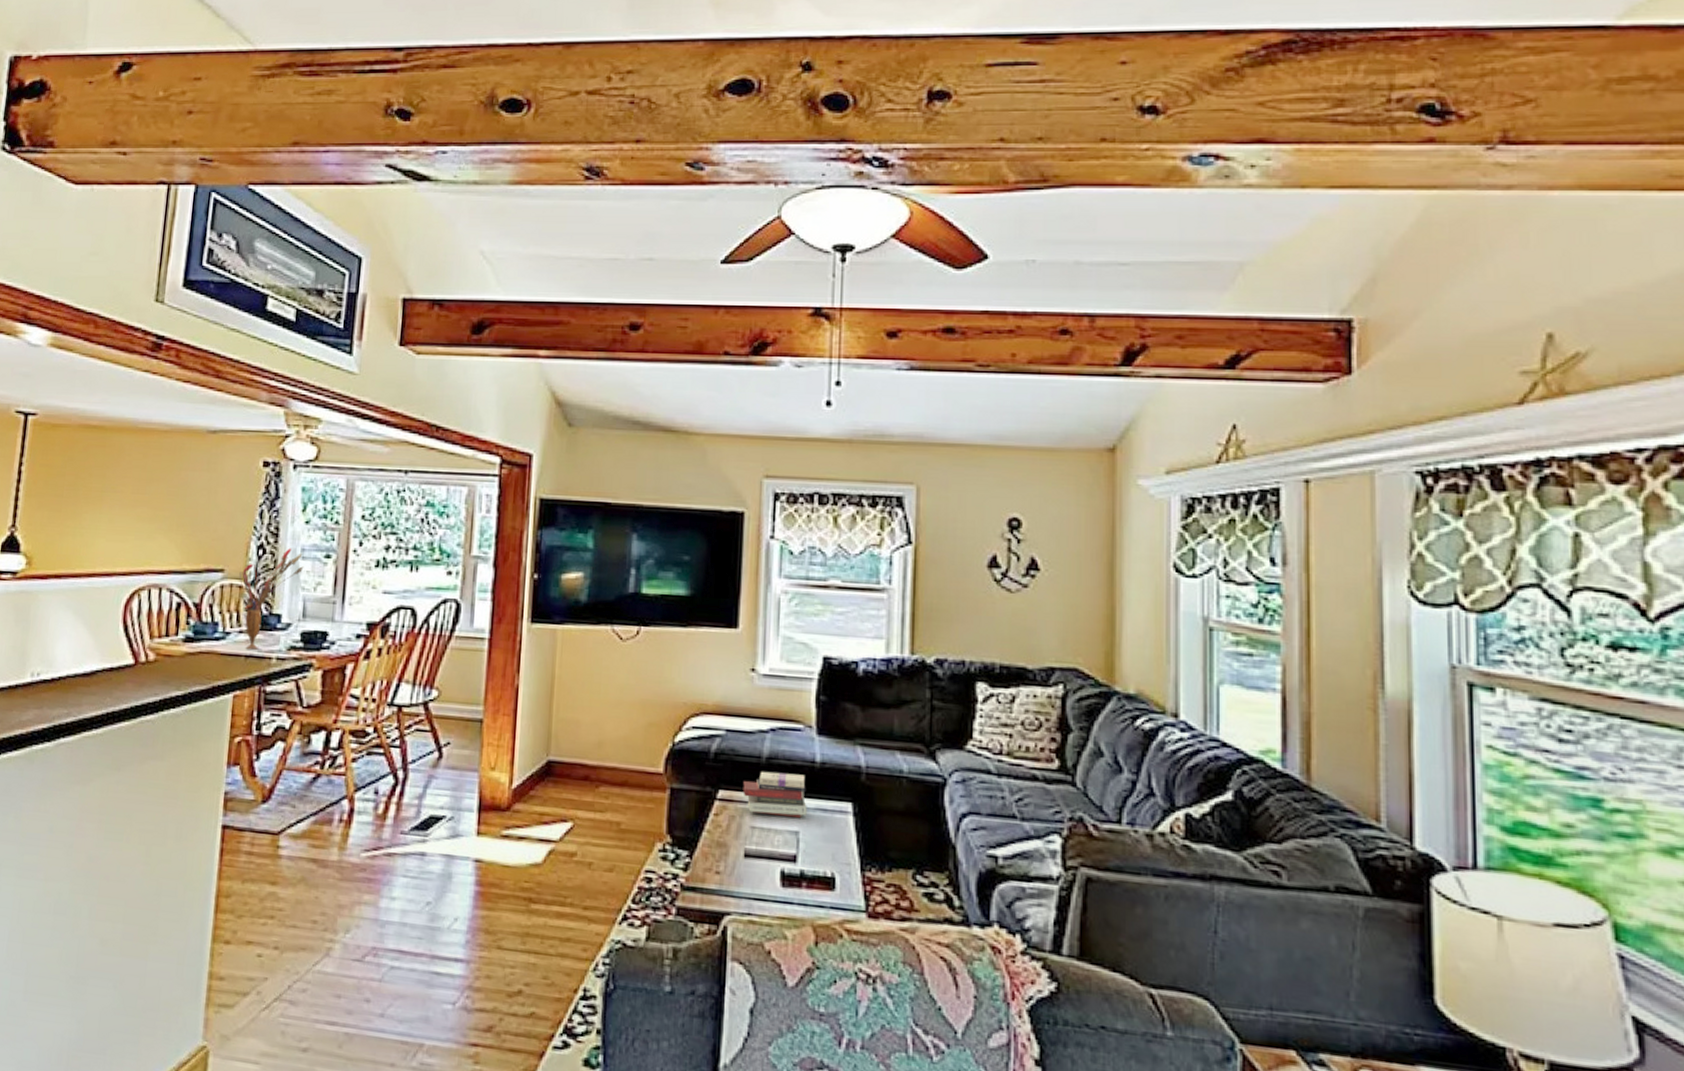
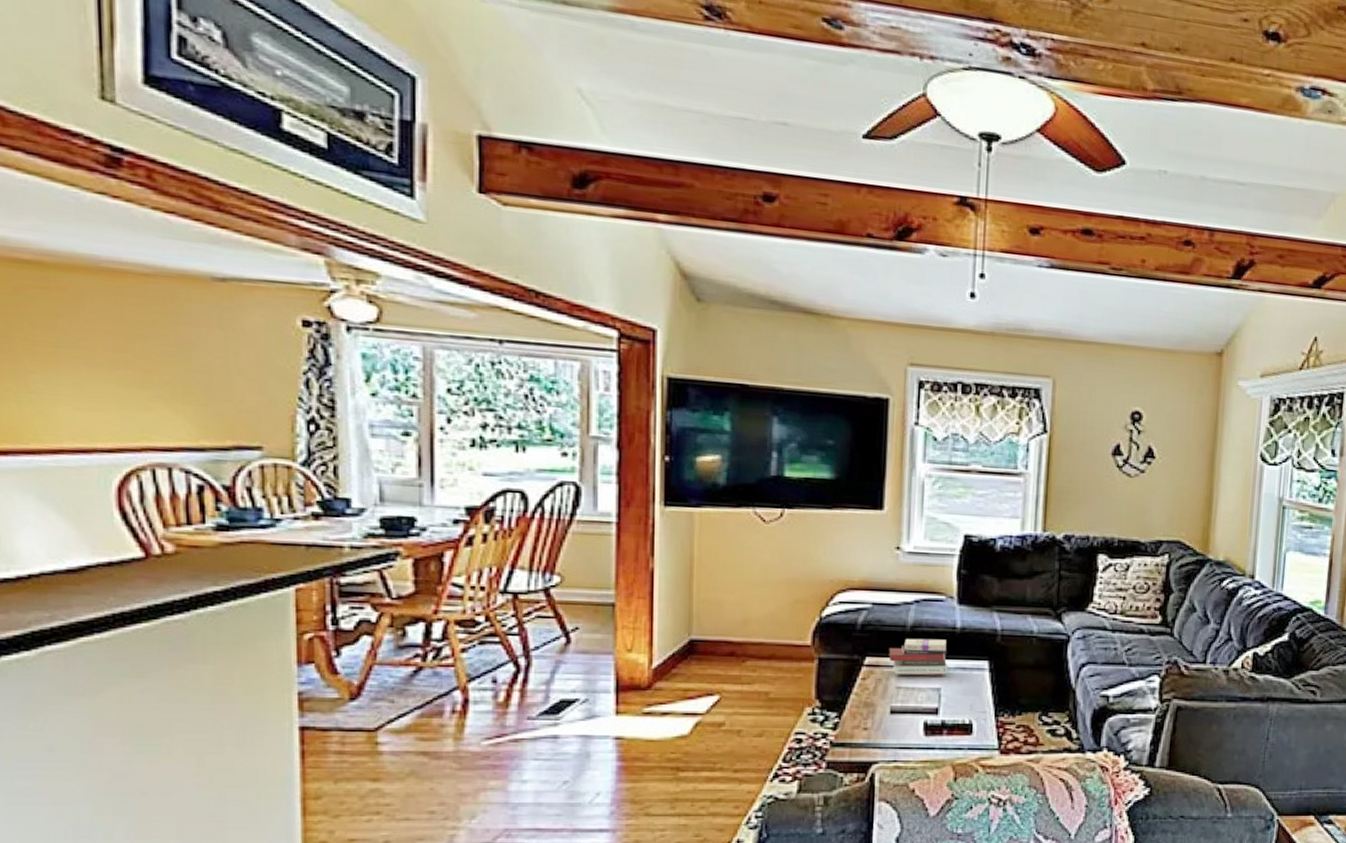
bouquet: present [239,548,304,650] -> none [285,423,375,538]

